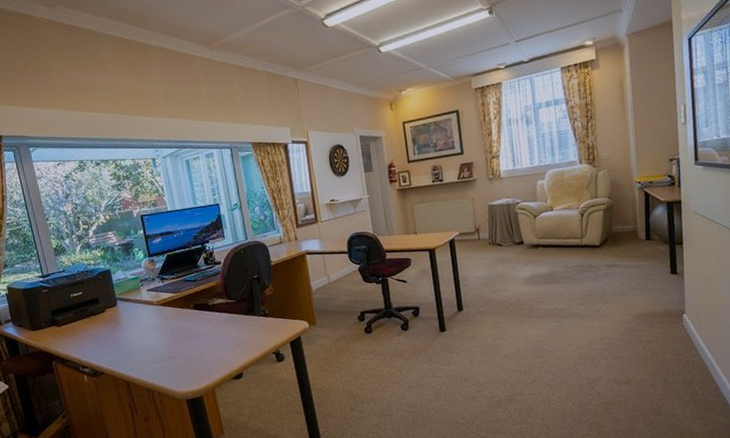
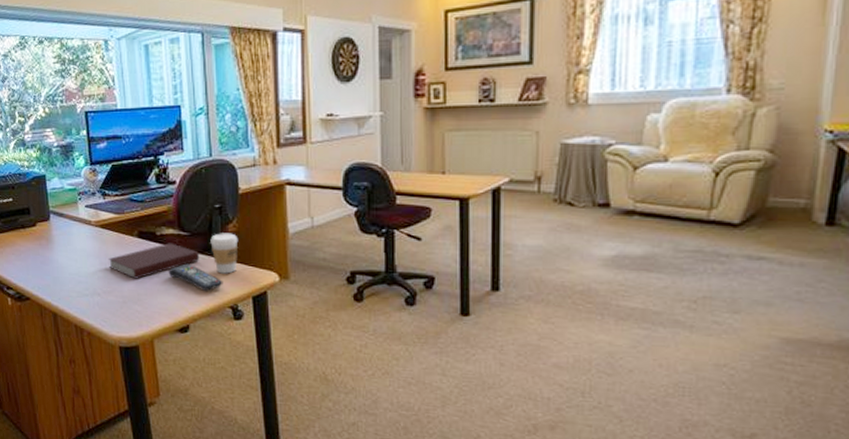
notebook: none [170,310,245,343] -> present [108,243,199,279]
remote control: none [221,324,266,344] -> present [168,263,223,291]
coffee cup: none [252,296,276,328] -> present [210,233,239,274]

